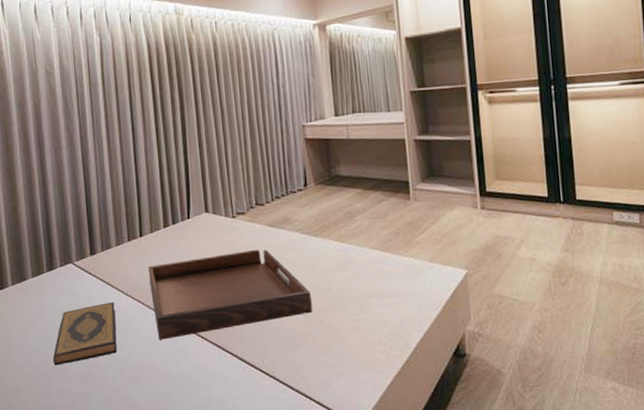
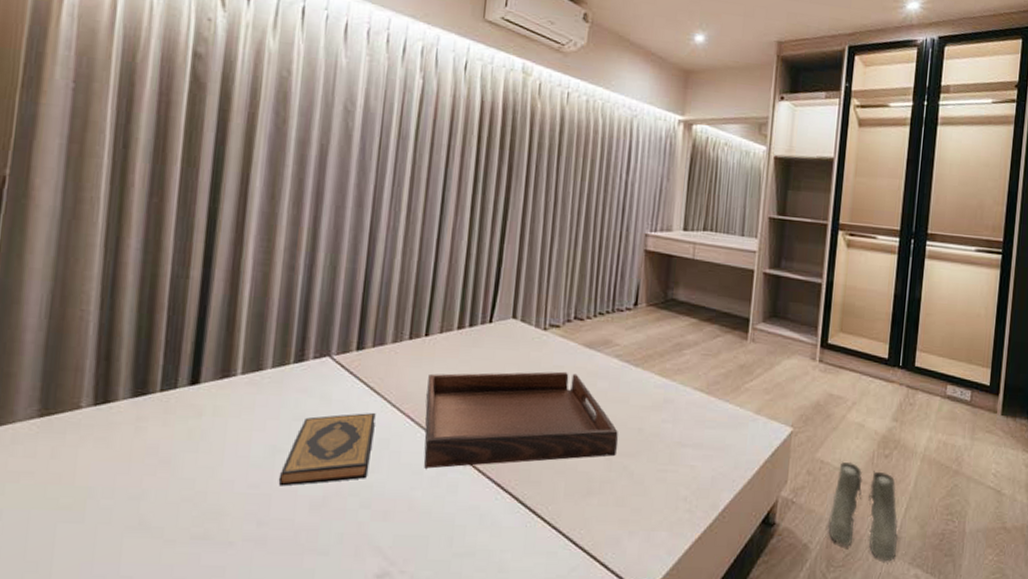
boots: none [516,293,589,378] -> present [828,461,898,562]

